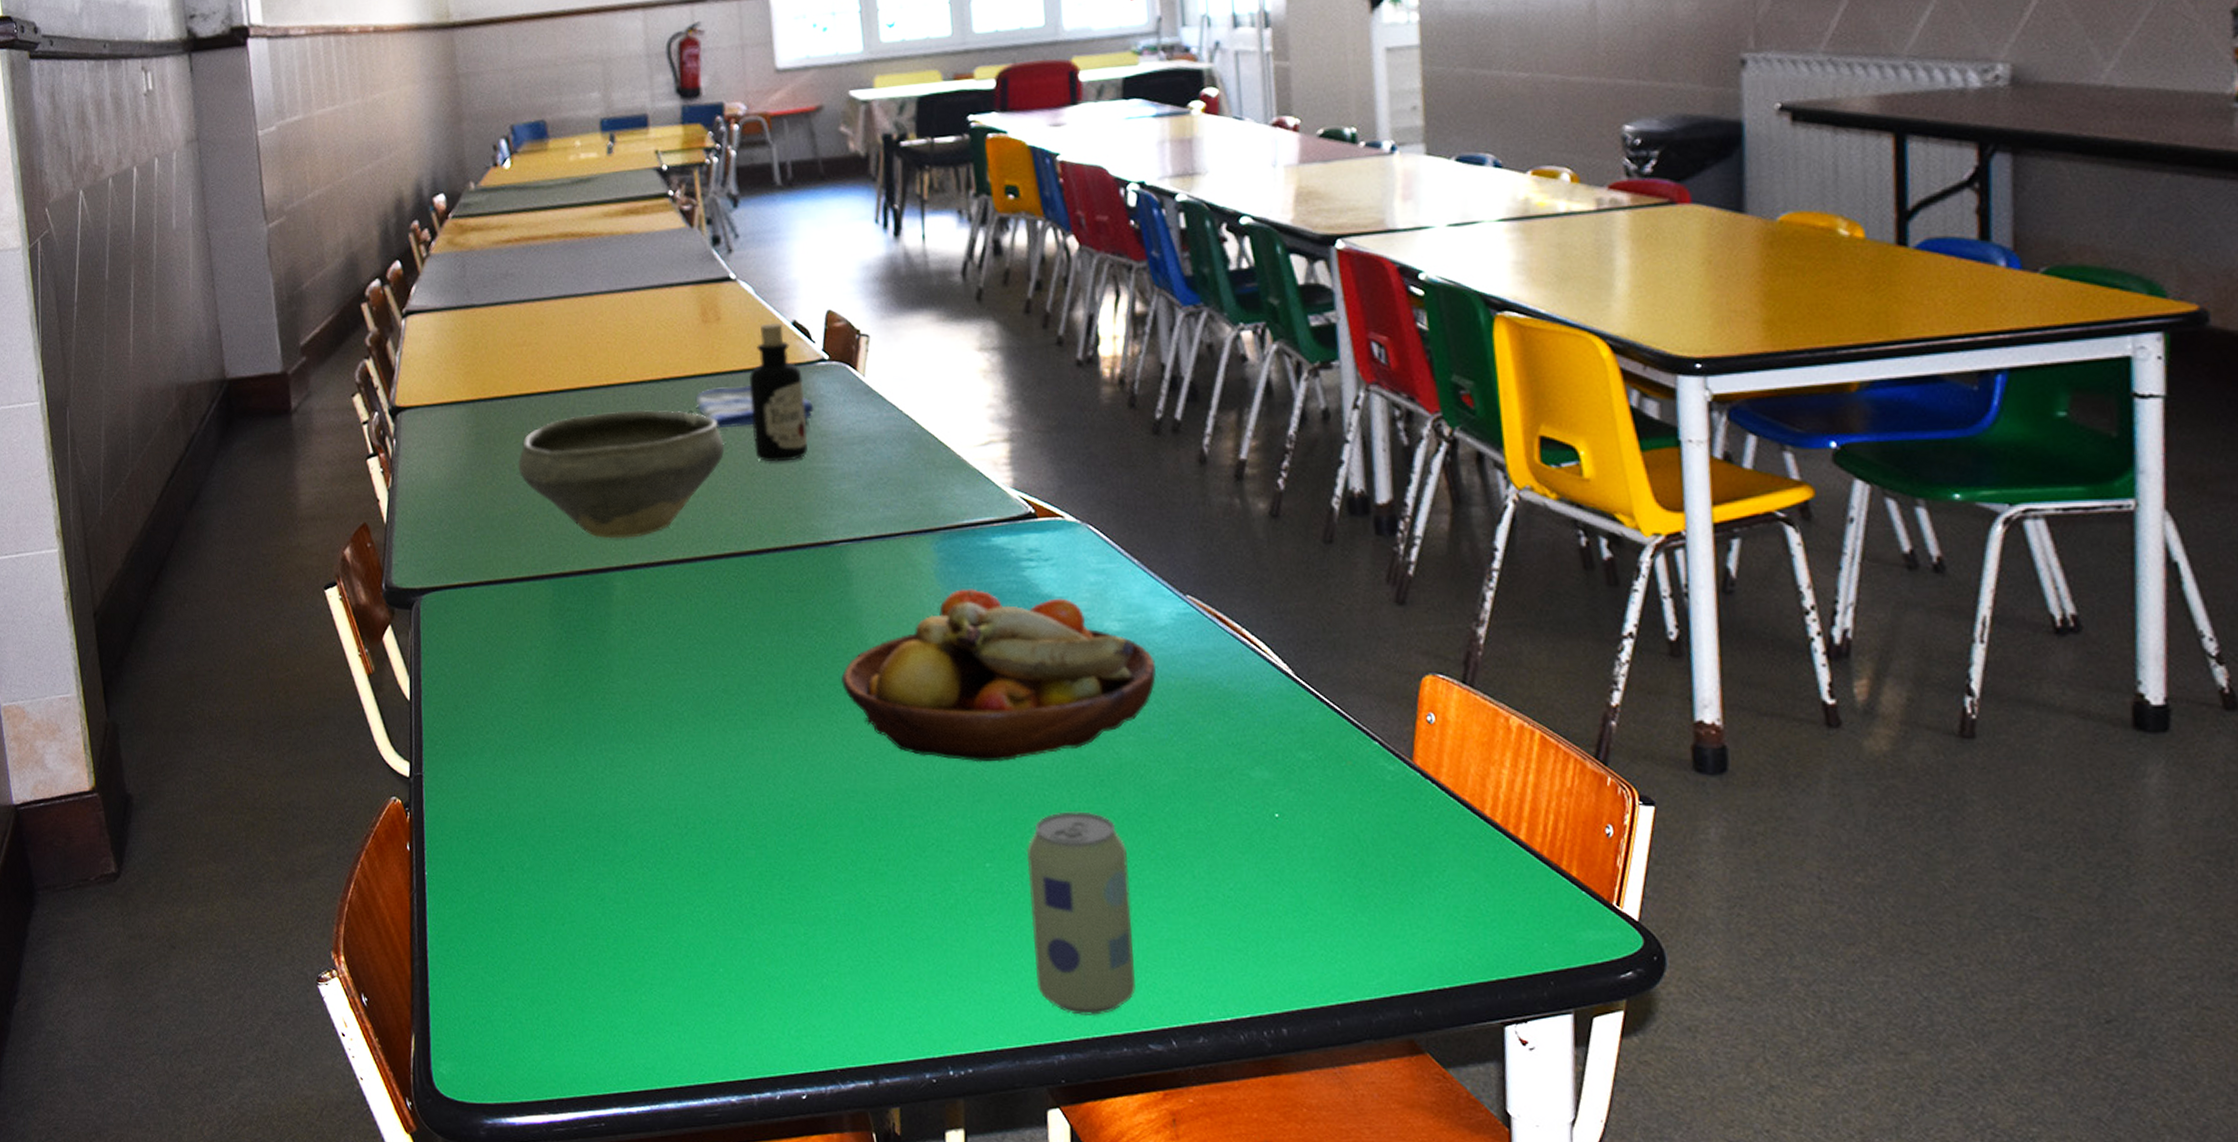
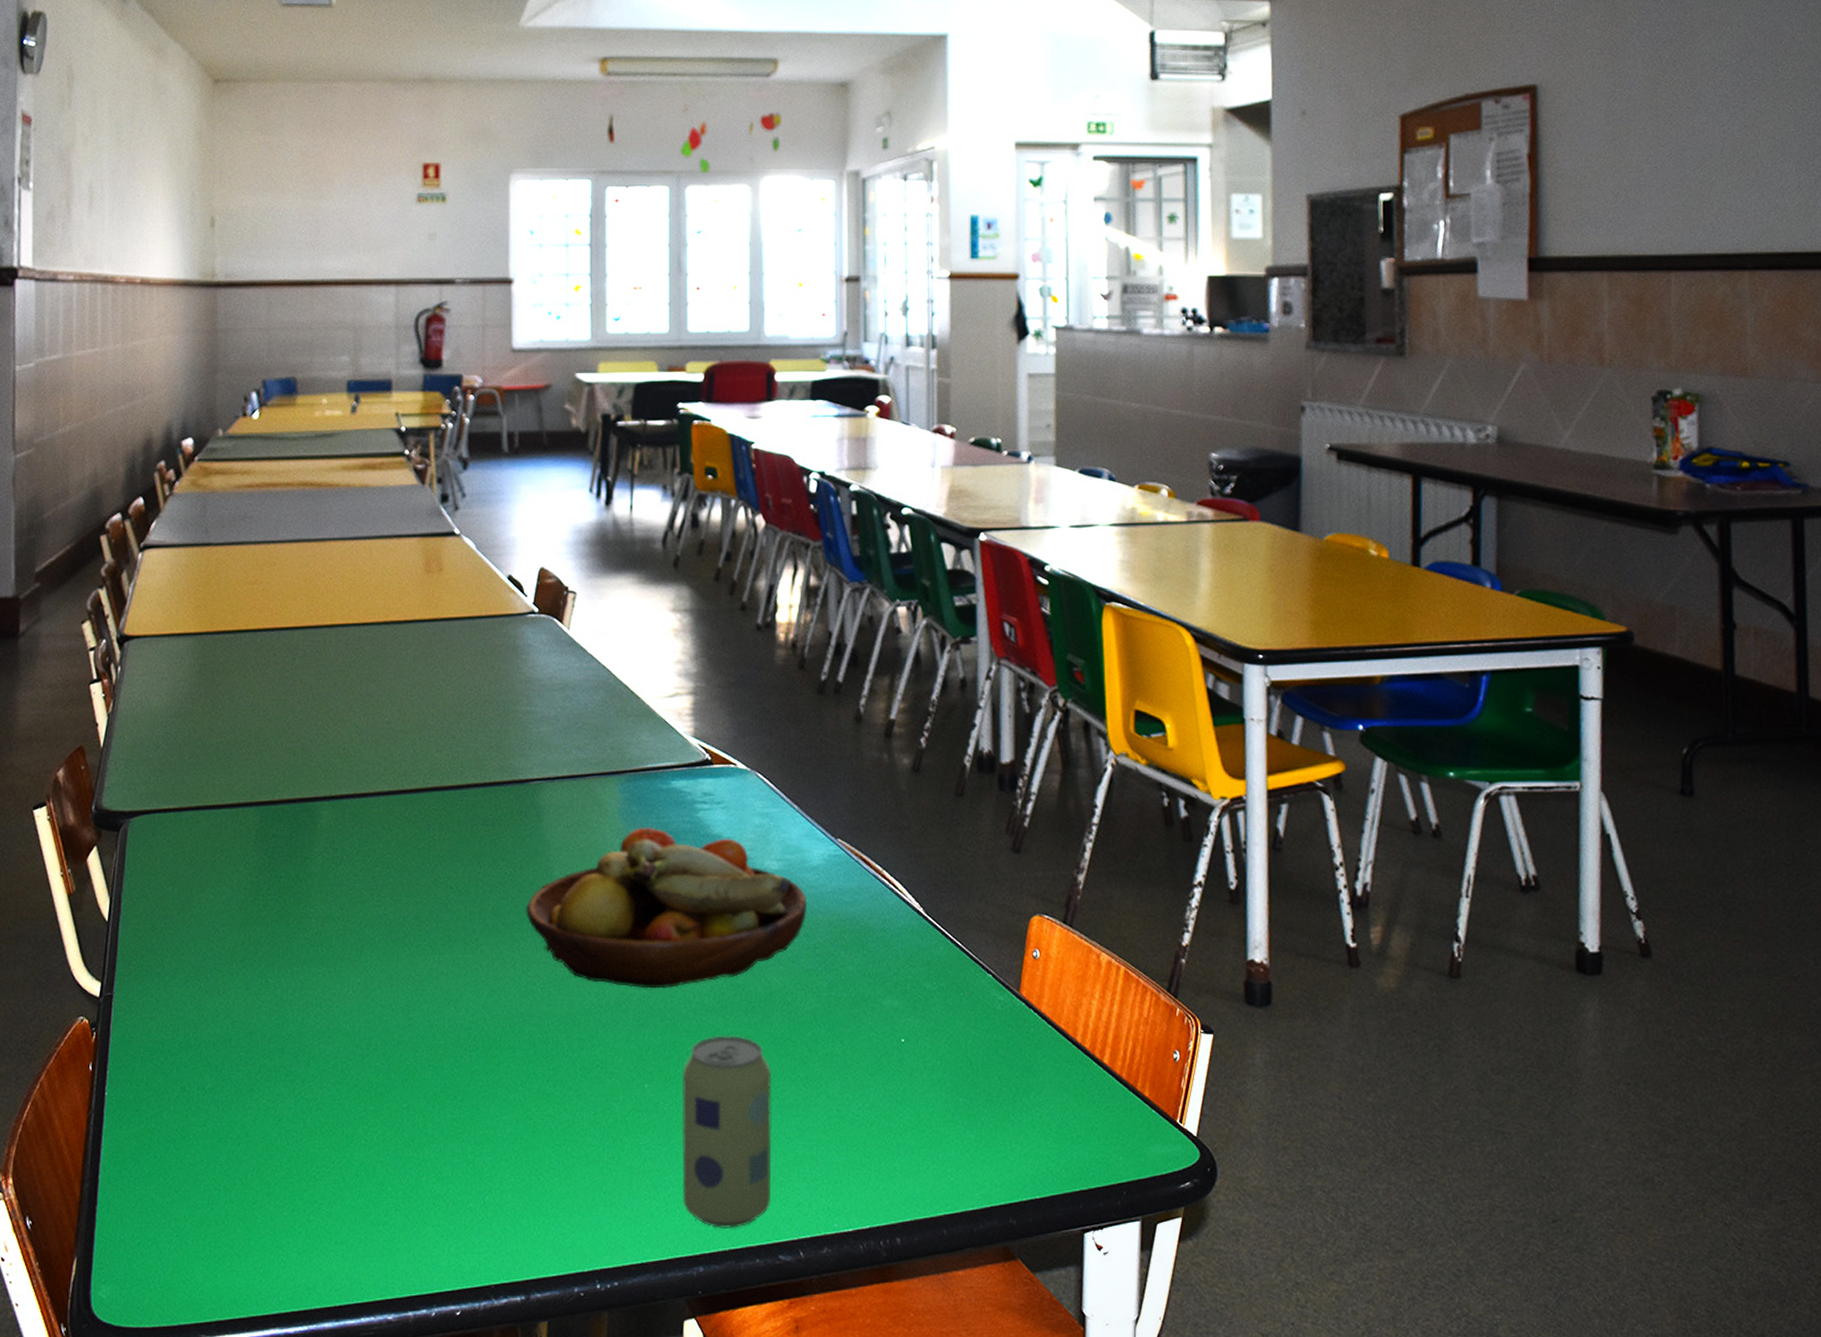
bowl: present [517,409,725,539] -> none [238,649,436,770]
dish towel: present [695,386,814,428] -> none [413,632,521,671]
bottle: present [748,322,808,462] -> none [463,576,514,704]

